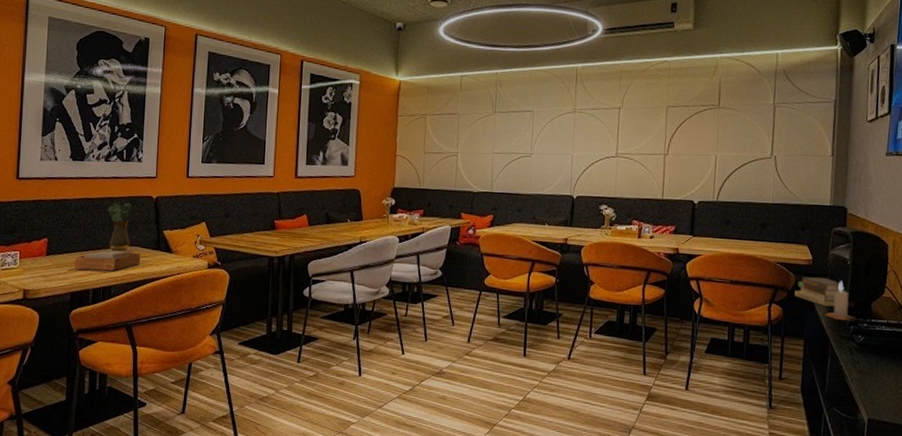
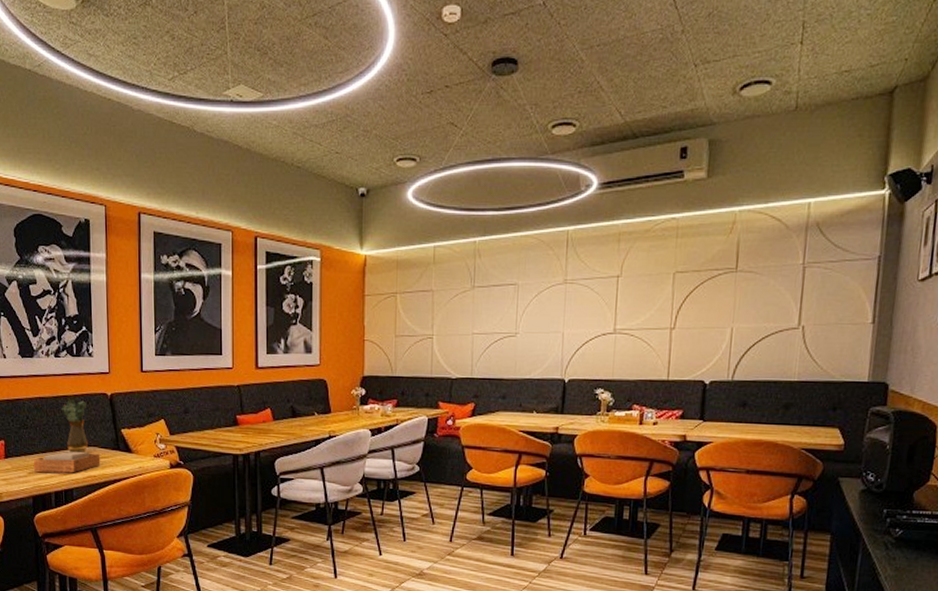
books: present [794,277,857,308] -> none [821,464,895,498]
candle: present [825,281,856,322] -> none [856,468,894,514]

